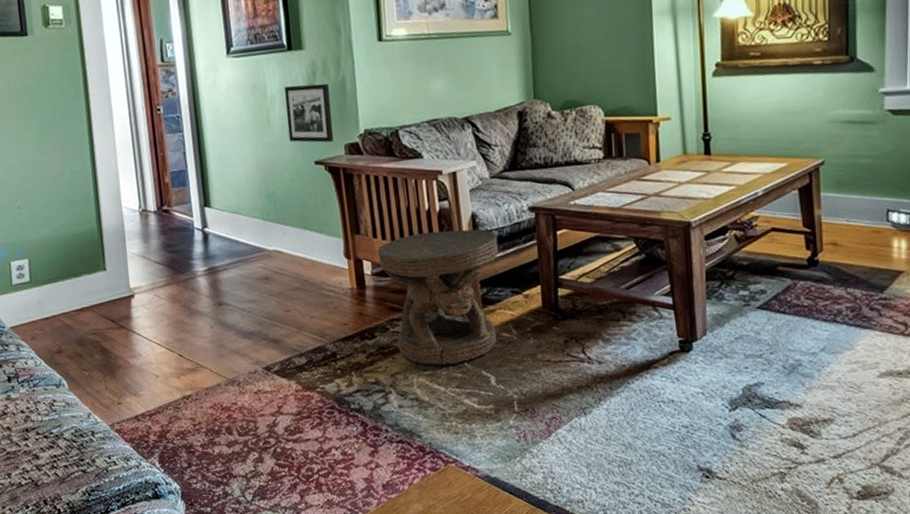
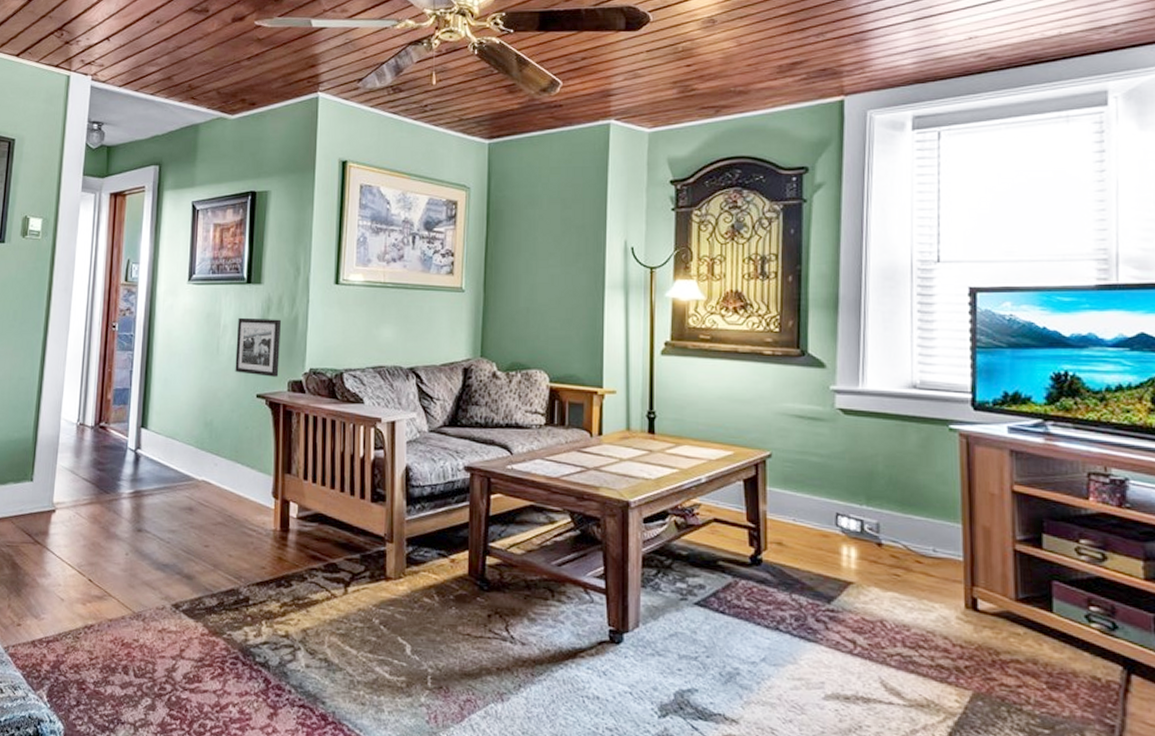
carved stool: present [377,229,499,366] -> none [306,480,430,626]

